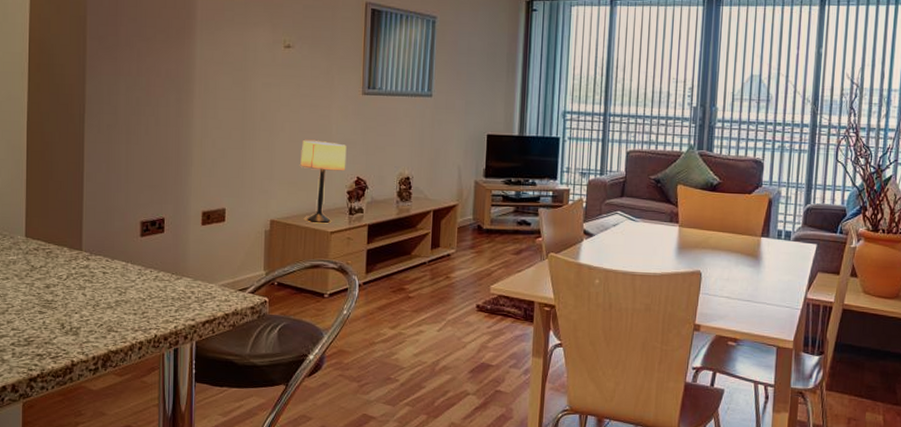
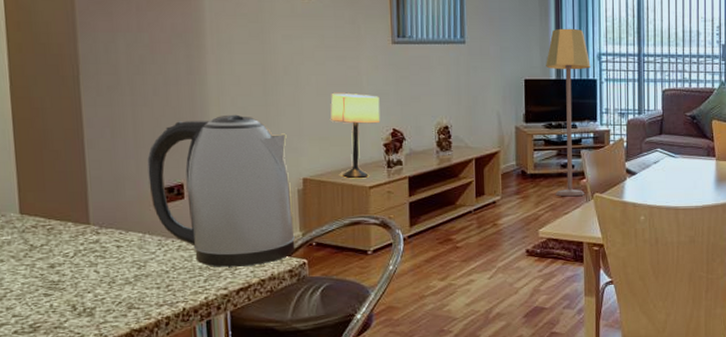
kettle: none [135,156,259,300] -> present [147,114,295,267]
lamp: none [509,85,555,255] -> present [546,28,591,197]

